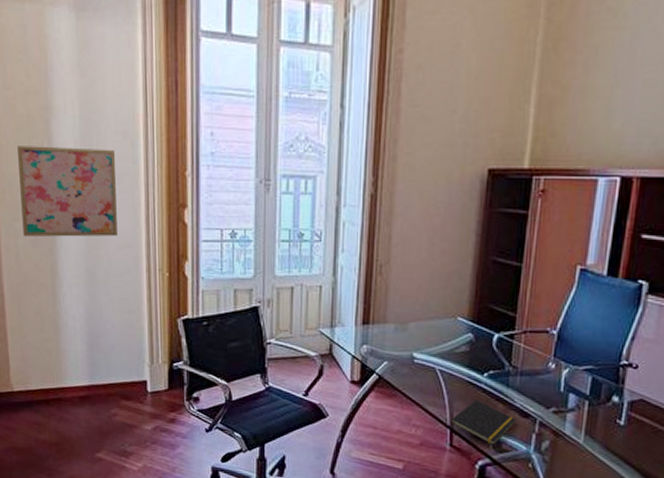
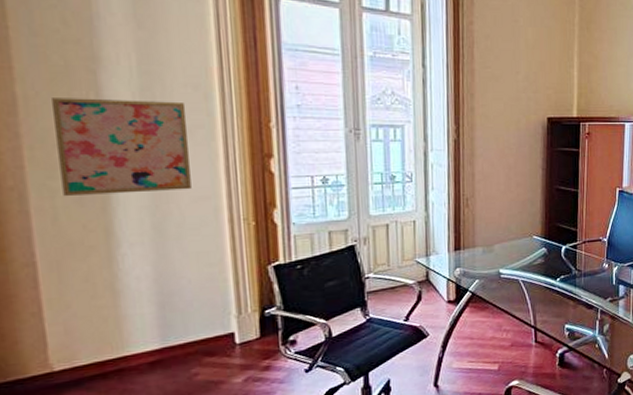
notepad: present [450,399,516,446] -> none [534,300,584,336]

